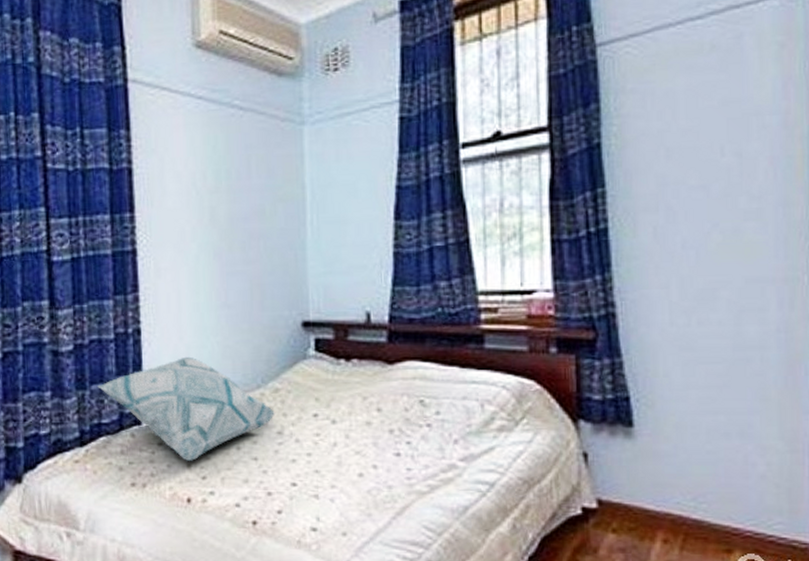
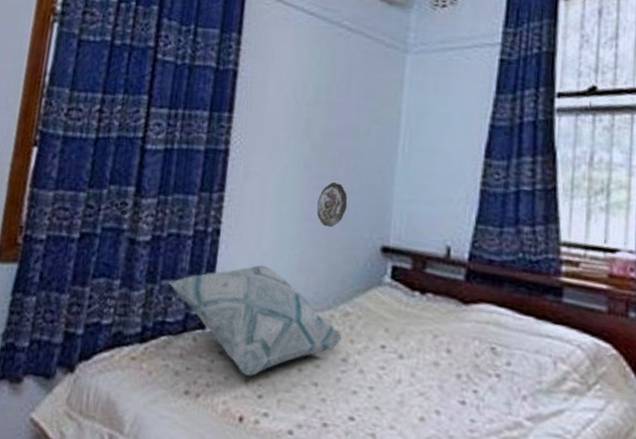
decorative plate: none [233,267,263,311] -> present [317,182,348,228]

